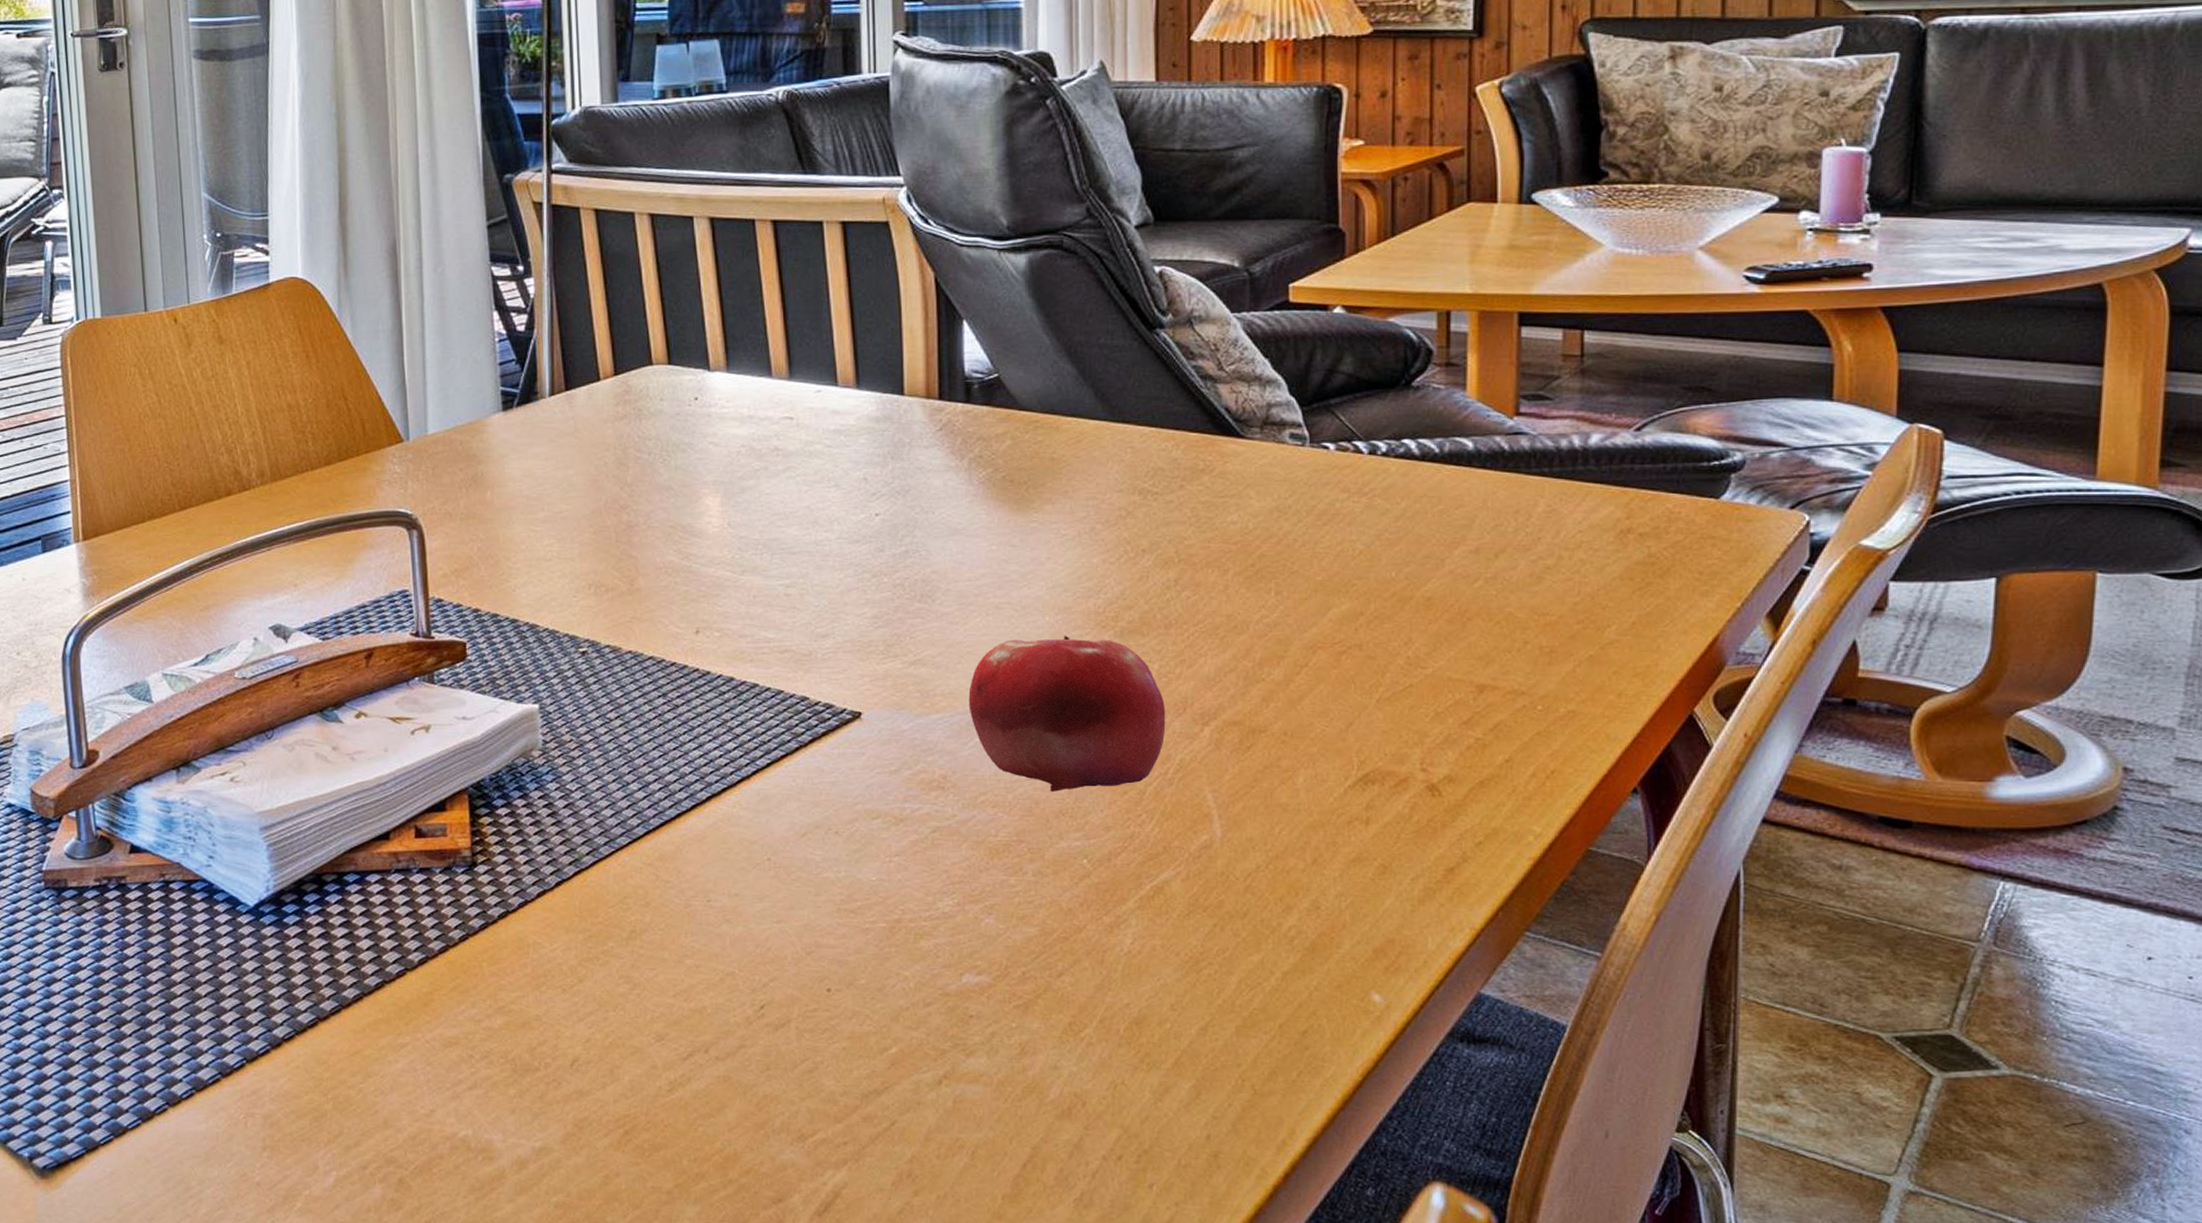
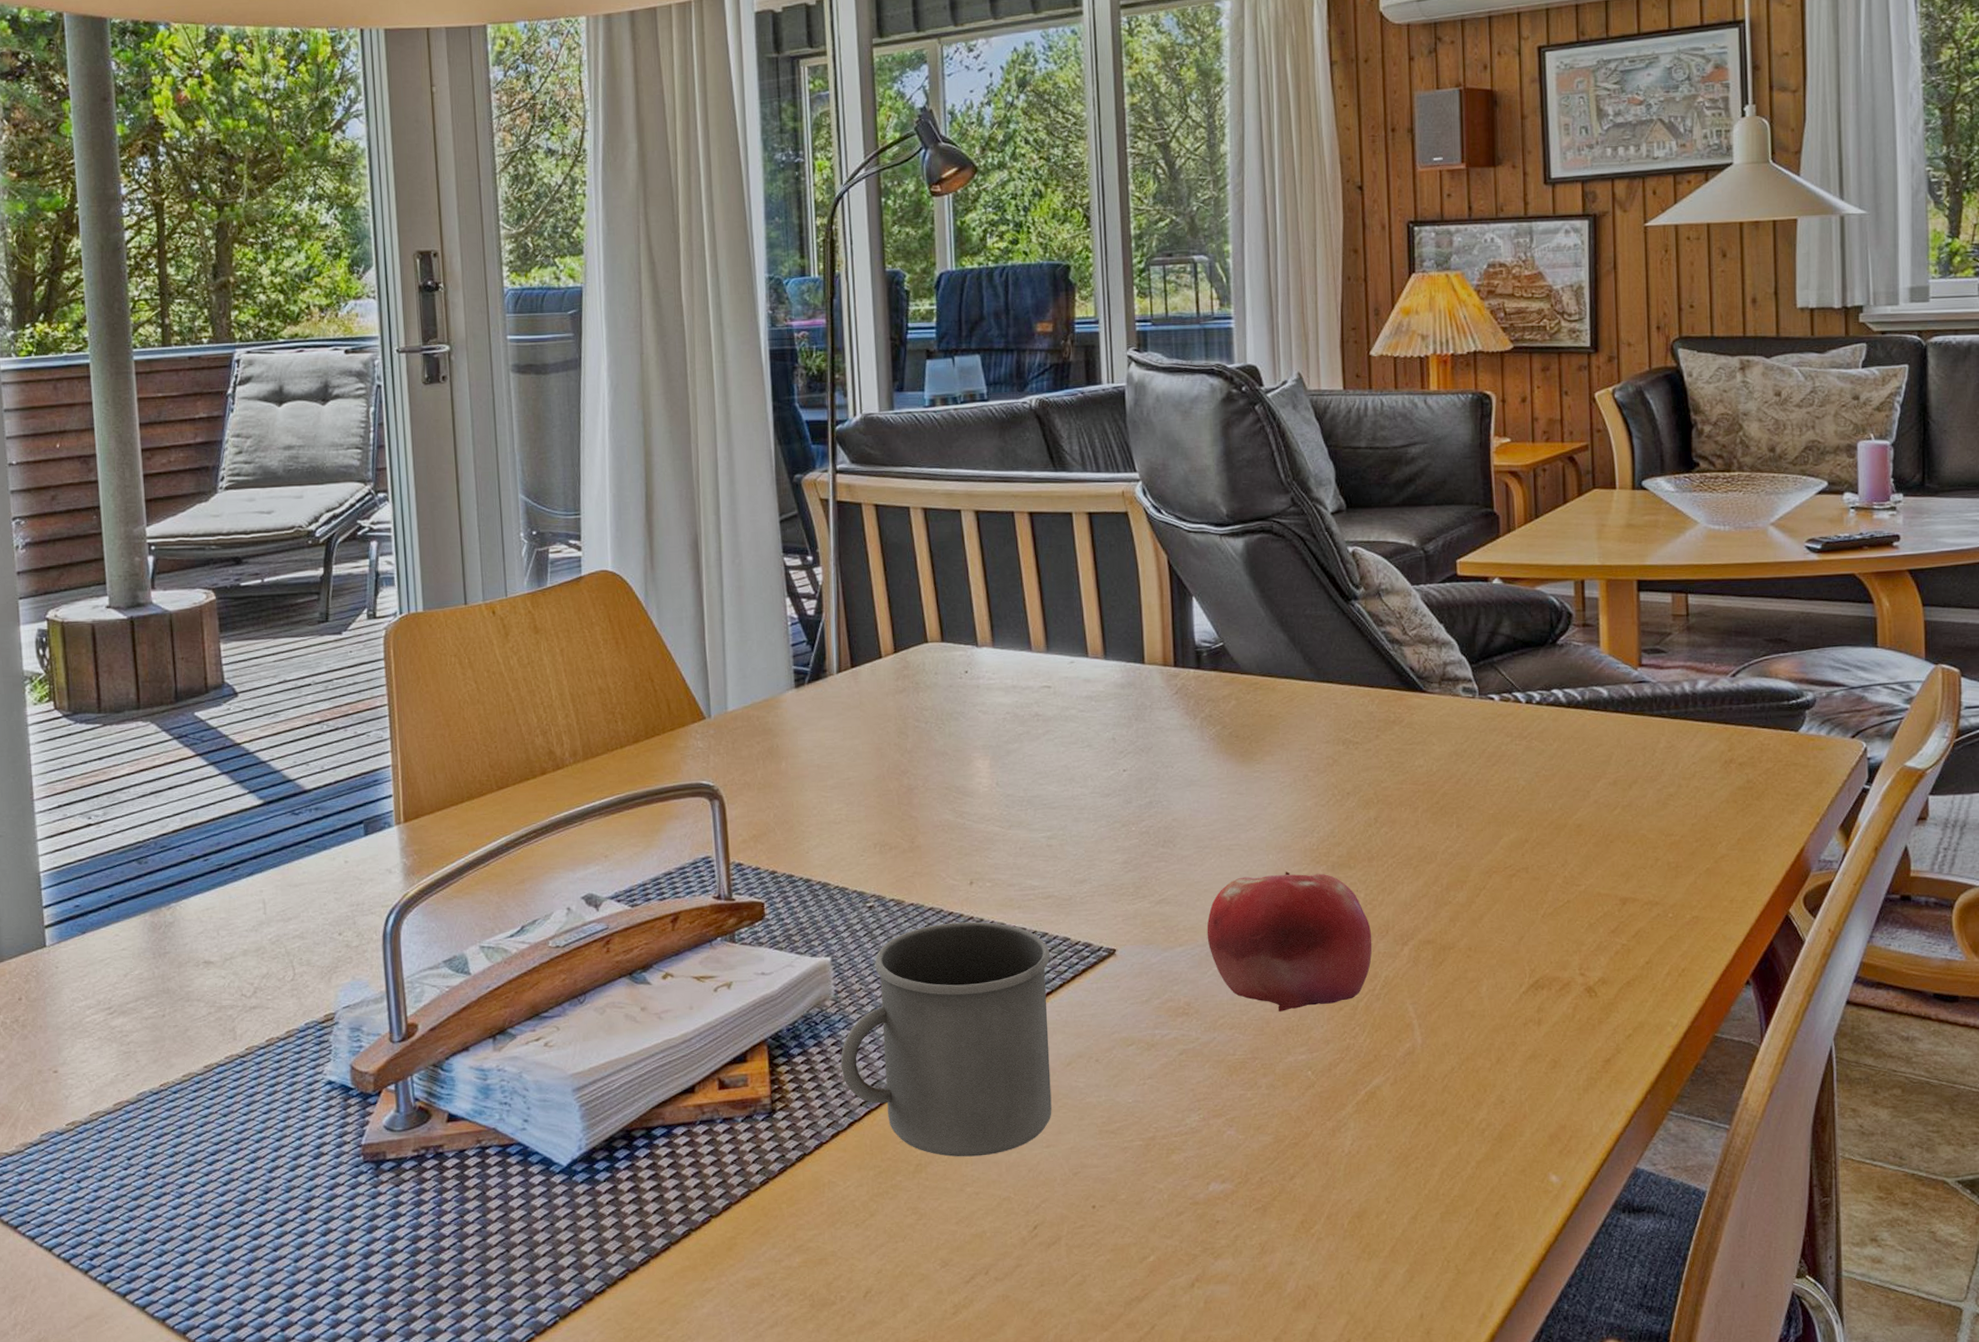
mug: none [548,674,786,927] -> present [840,921,1052,1157]

